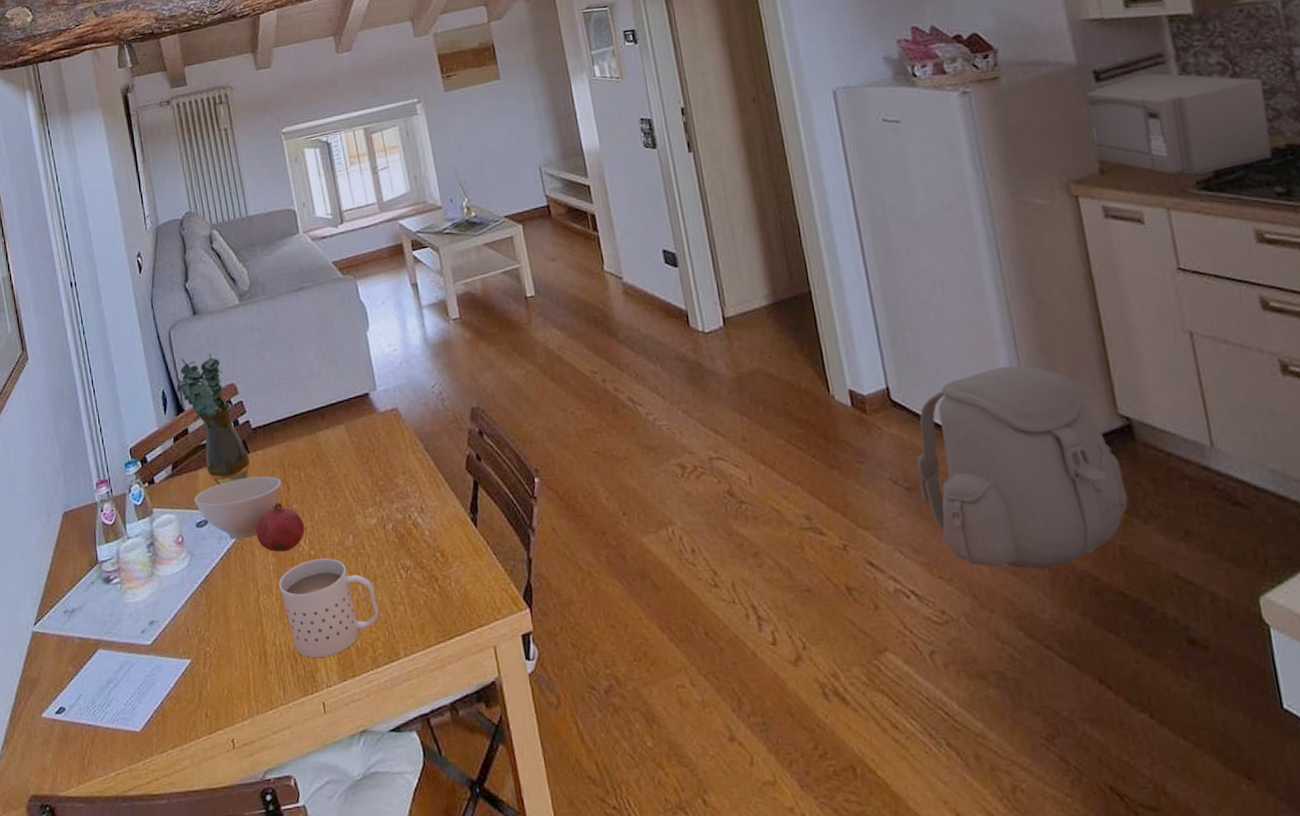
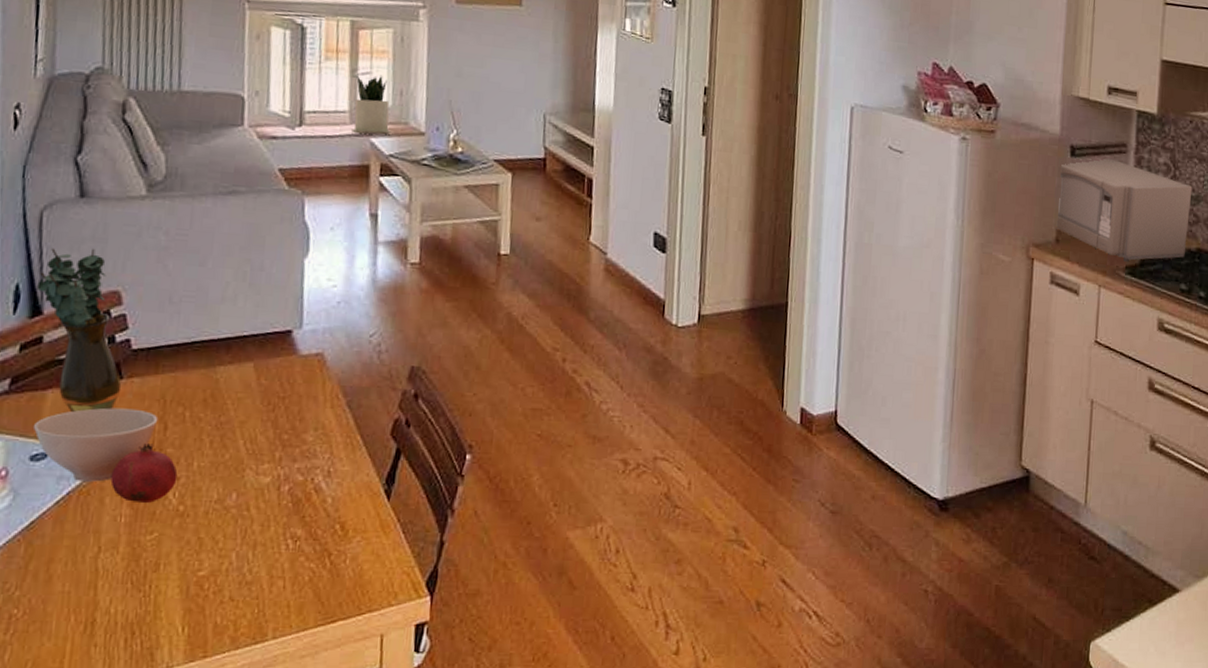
mug: present [278,558,379,658] -> none [127,516,252,632]
planter: none [376,167,415,220] -> present [352,75,392,135]
backpack: present [916,365,1128,570] -> none [843,406,1013,602]

